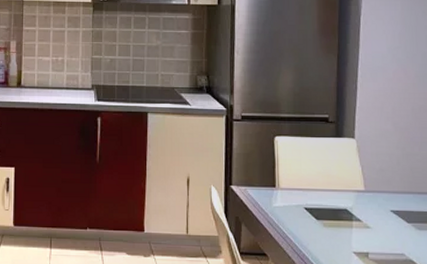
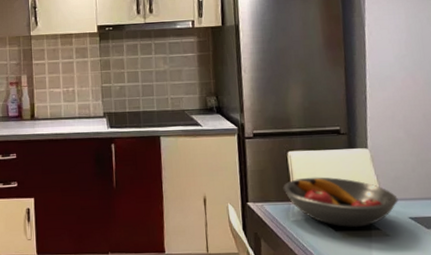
fruit bowl: none [267,164,381,217] -> present [283,177,398,227]

